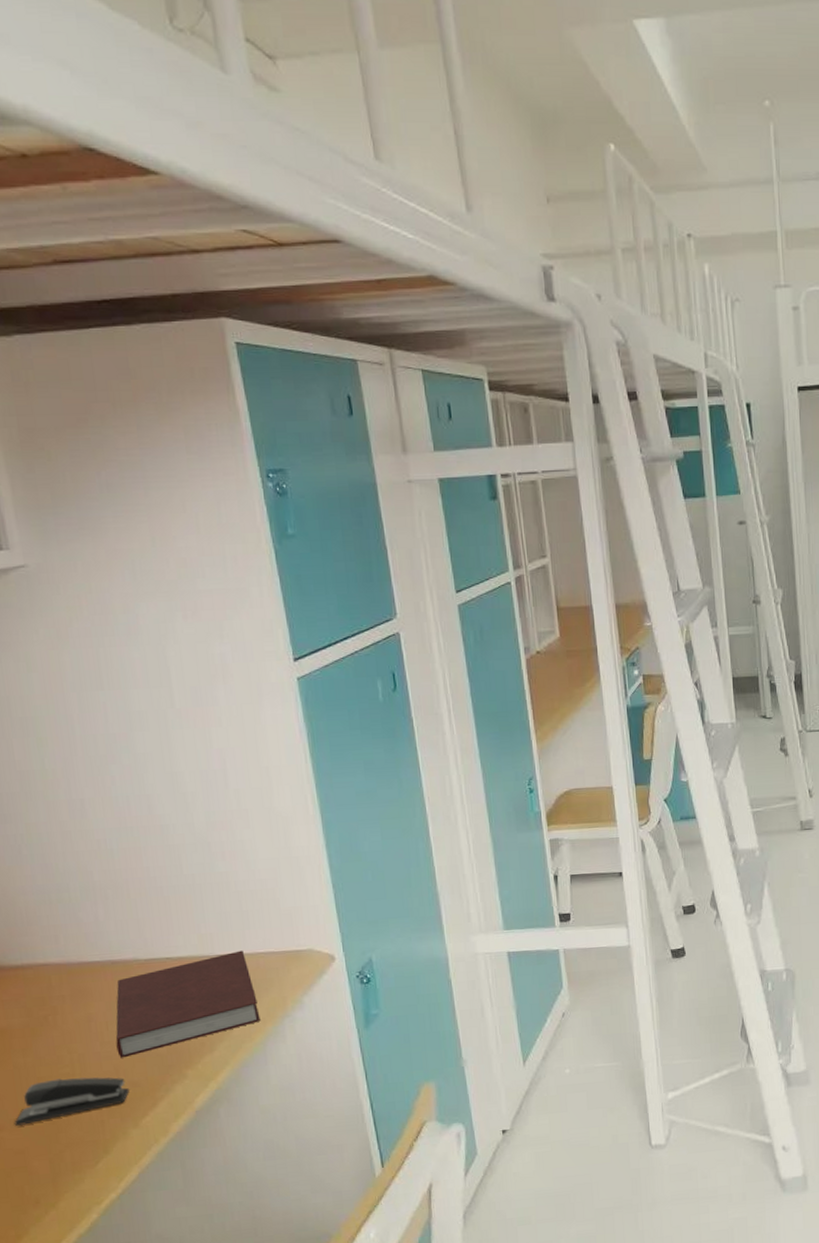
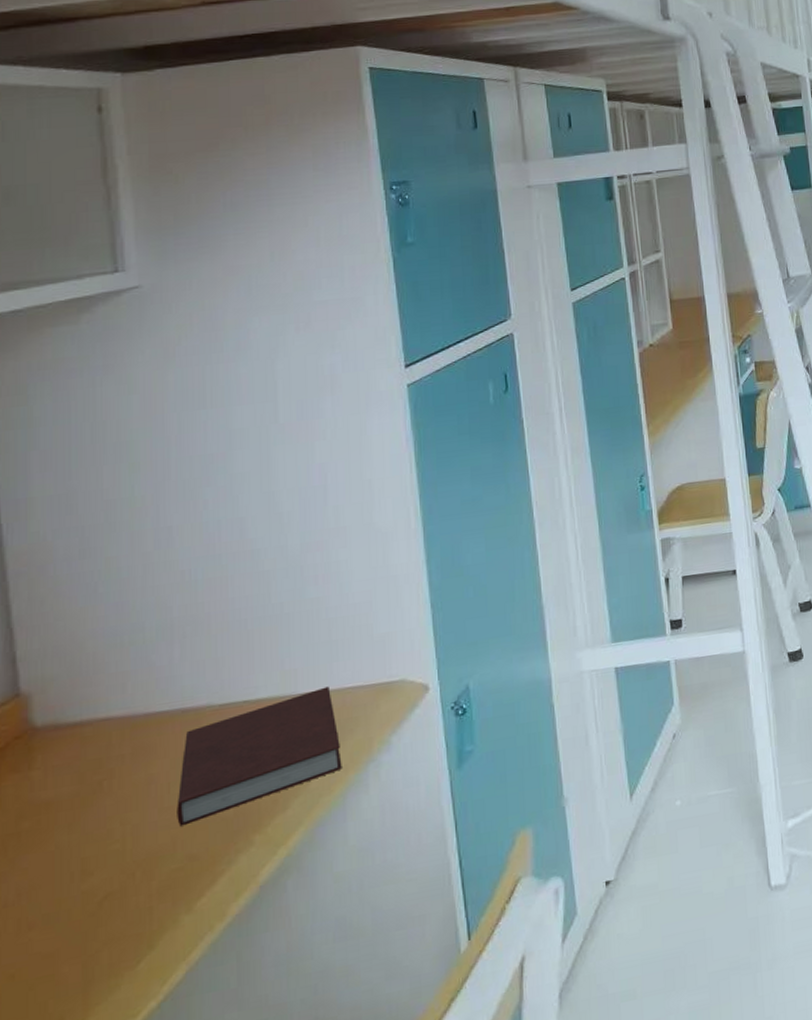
stapler: present [14,1077,130,1127] -> none [47,851,187,923]

